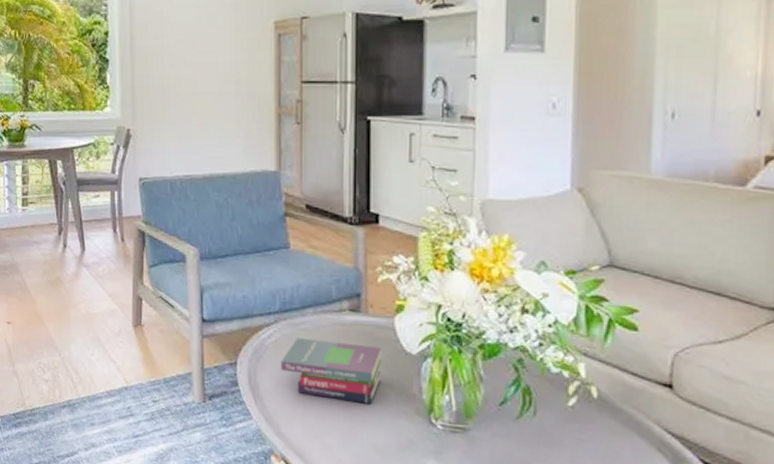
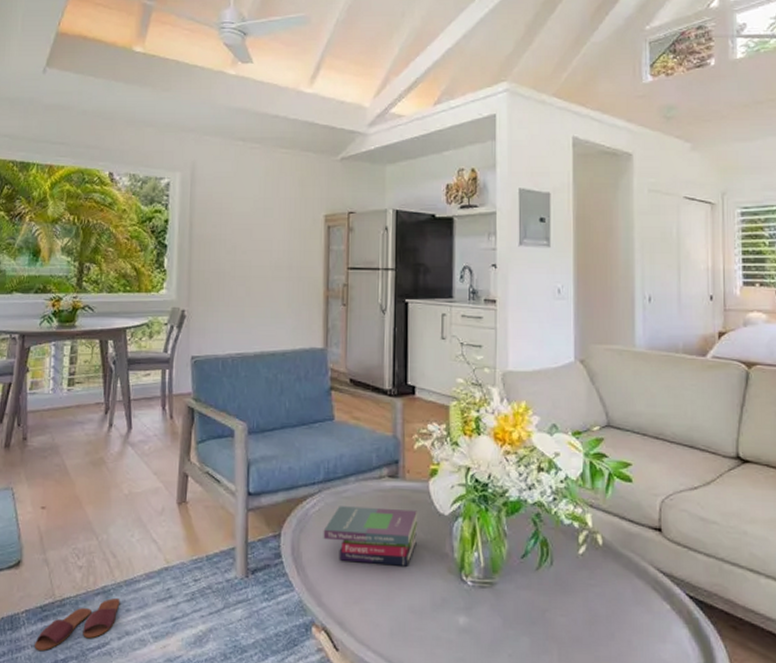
slippers: none [11,411,85,455] -> present [35,597,120,652]

